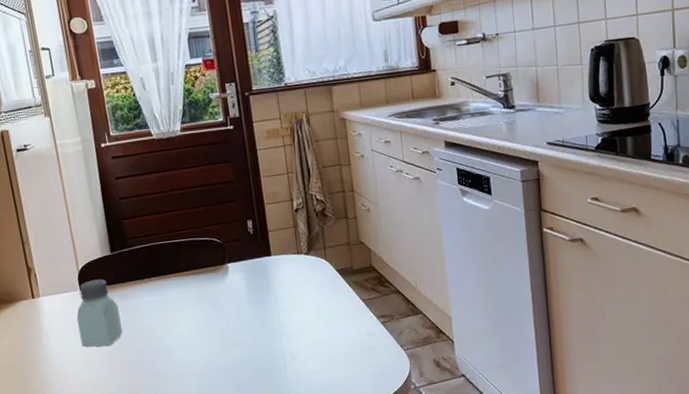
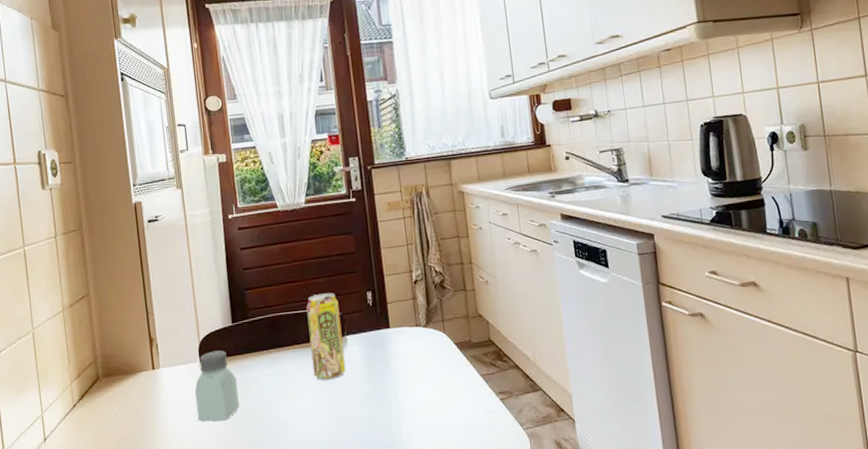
beverage can: none [186,221,228,307] -> present [306,293,346,381]

